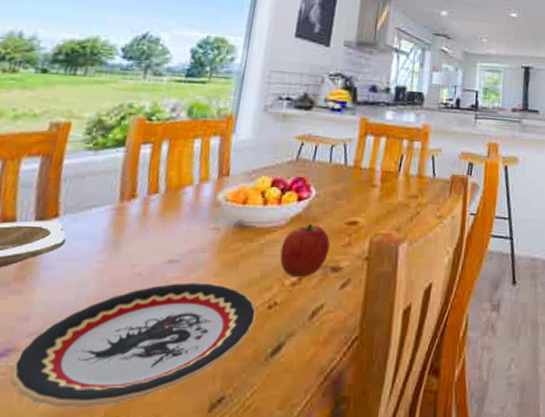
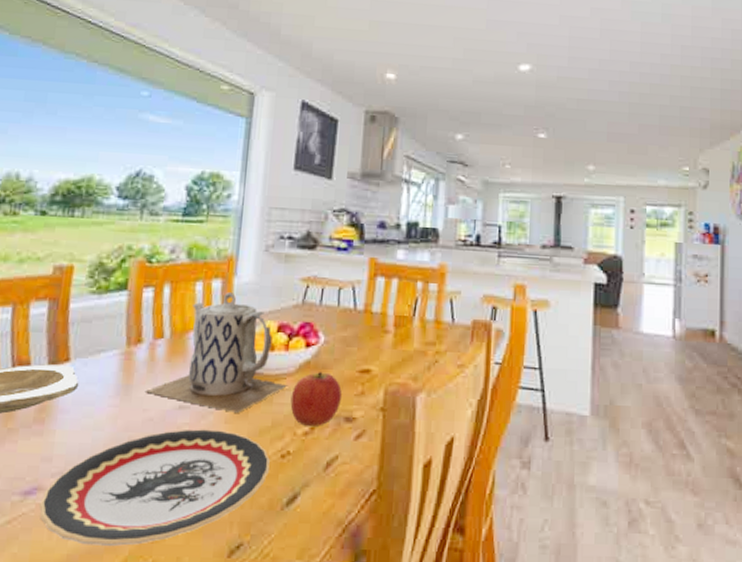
teapot: none [136,149,278,265] -> present [146,292,287,413]

